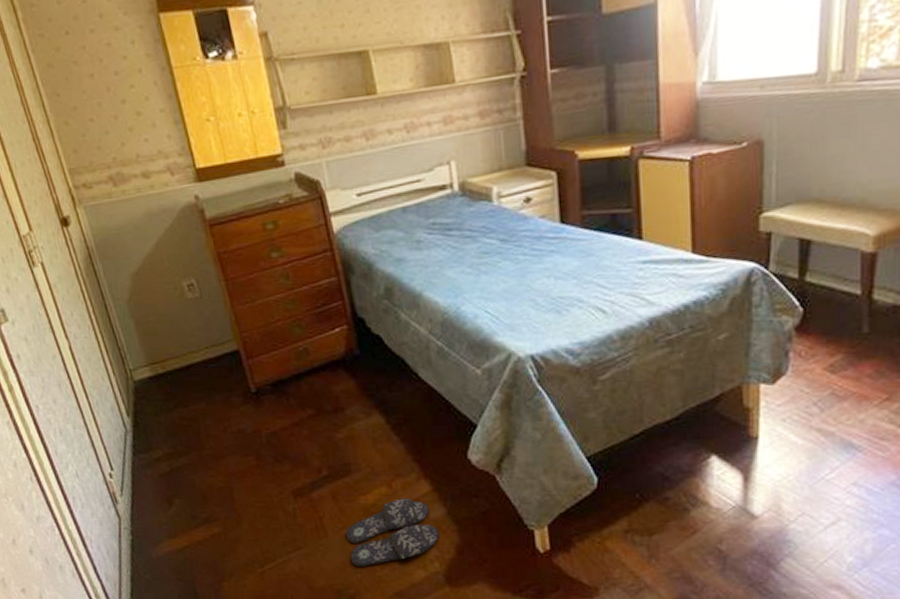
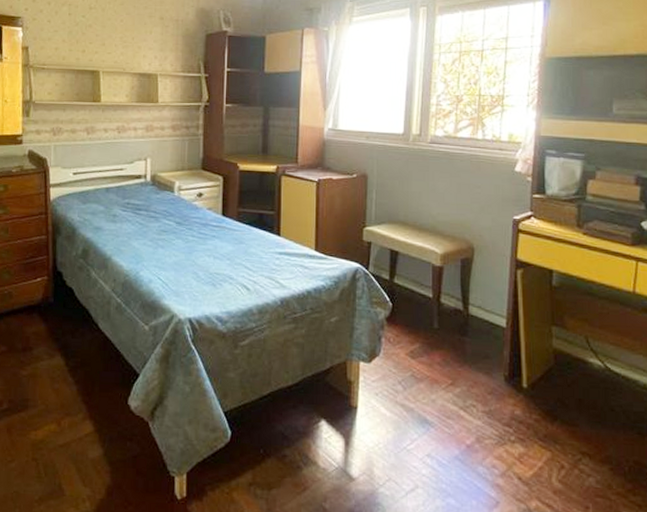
slippers: present [345,498,439,567] -> none [12,436,94,502]

